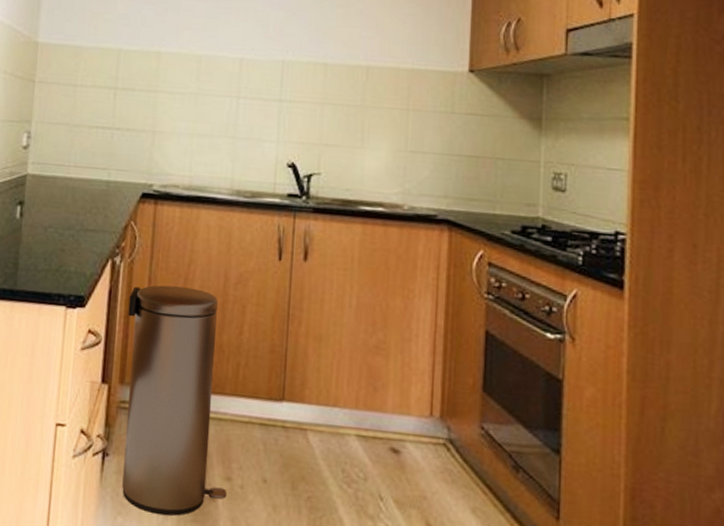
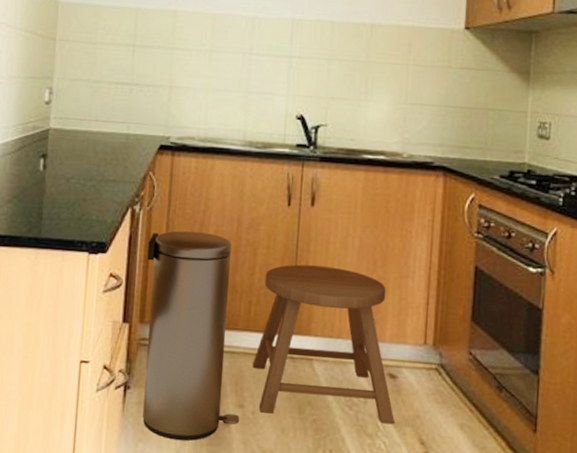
stool: none [241,324,398,506] -> present [252,264,394,425]

